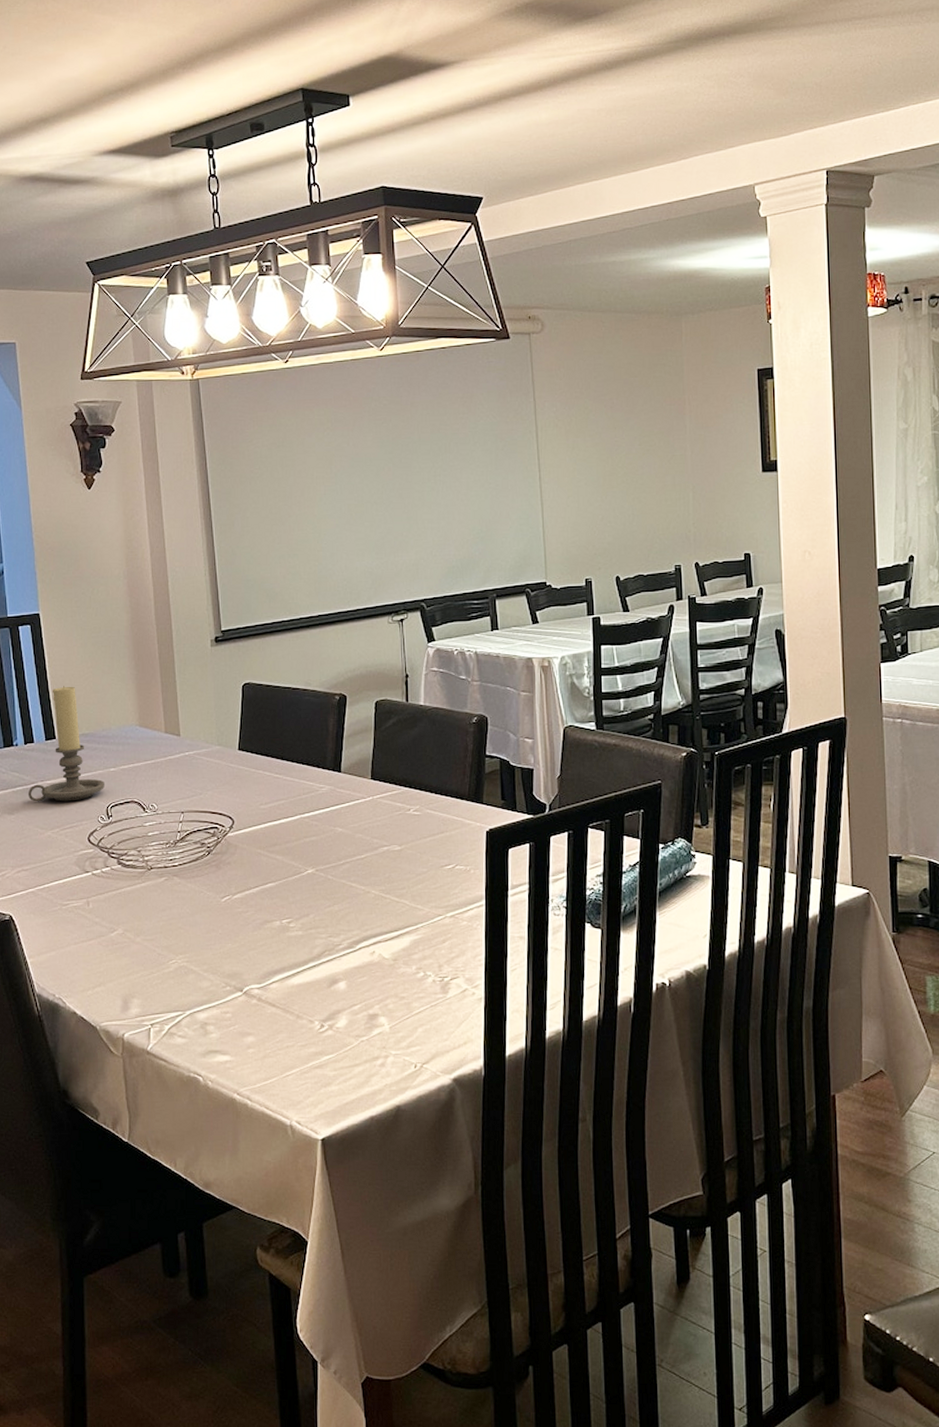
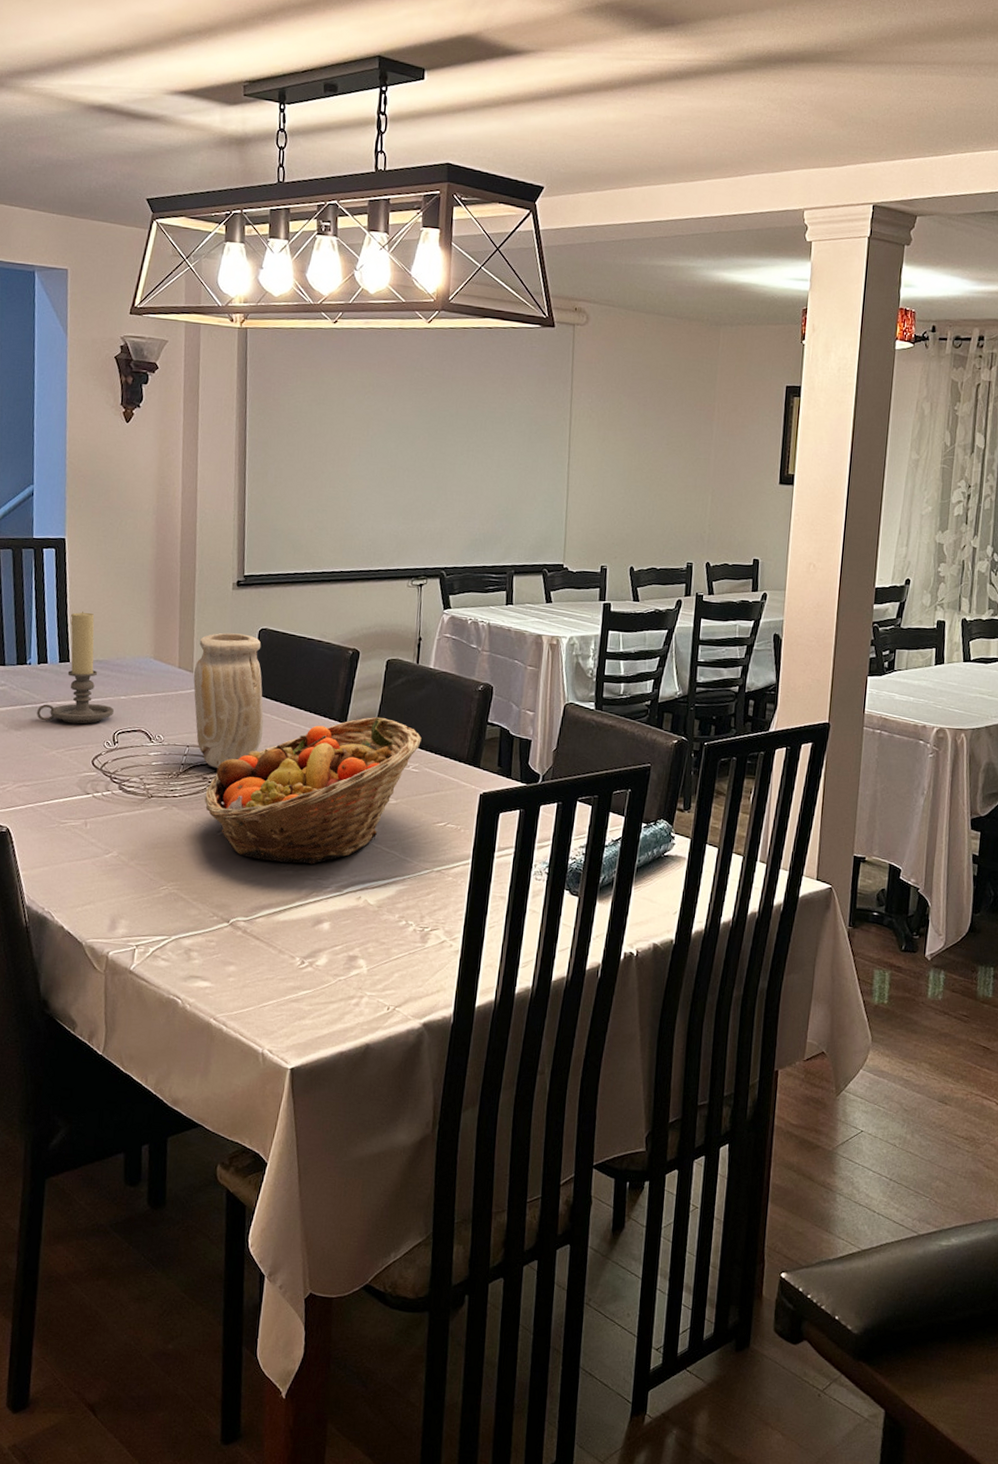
vase: none [181,691,256,832] -> present [193,632,264,768]
fruit basket: none [205,761,419,924] -> present [204,716,422,865]

